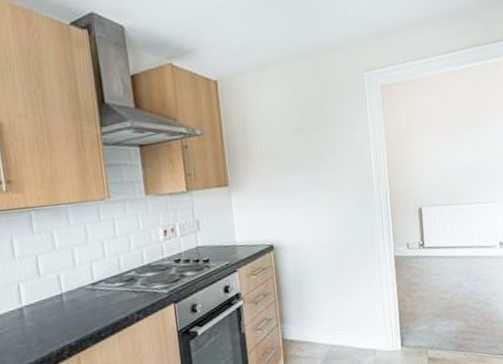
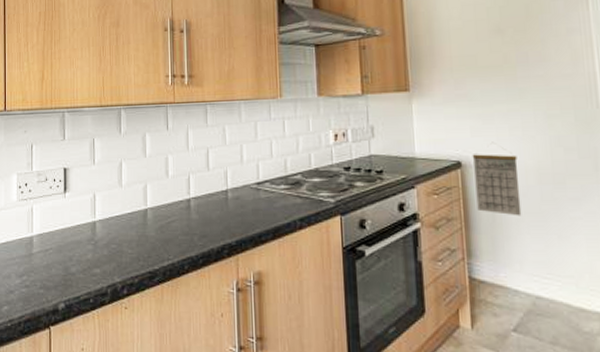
calendar: none [282,226,320,285] -> present [472,141,522,216]

